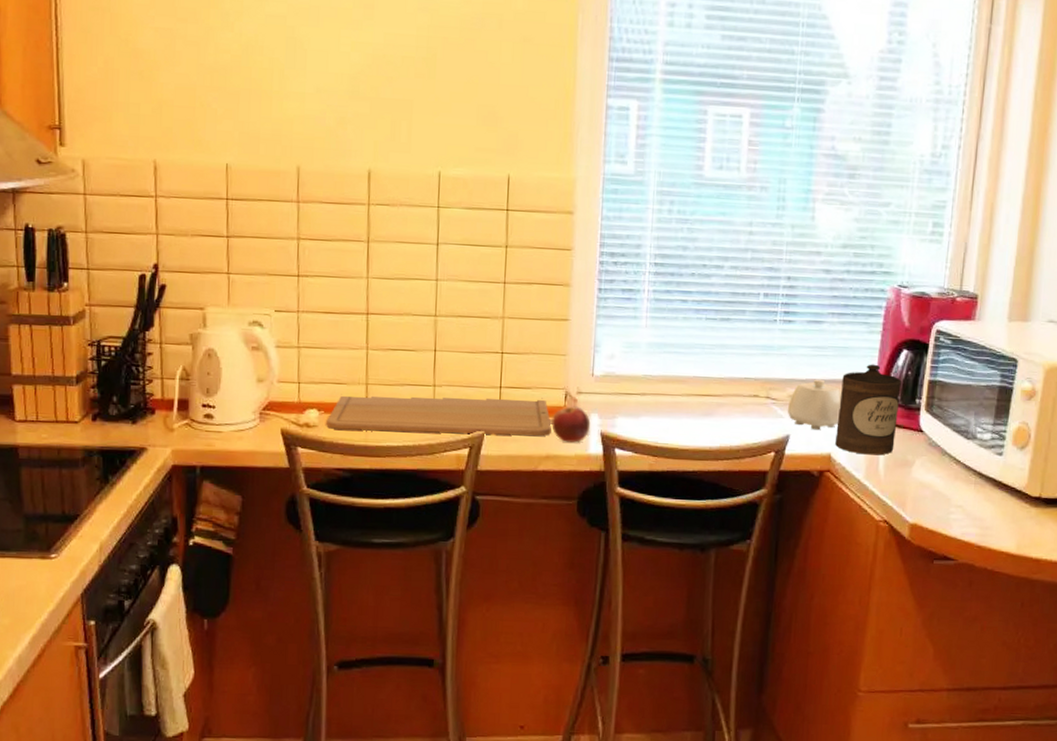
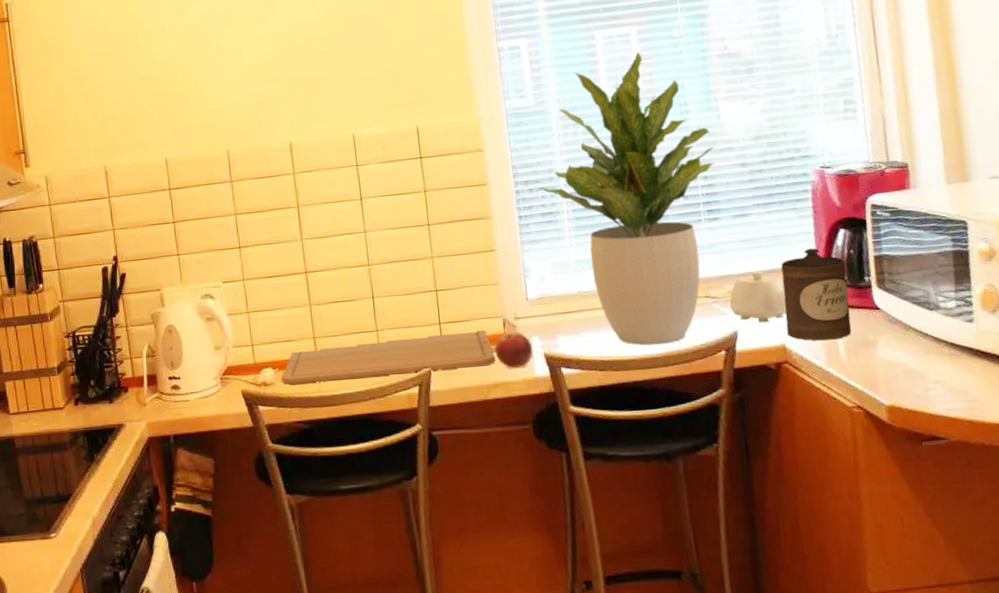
potted plant: none [621,136,803,438] -> present [535,52,716,345]

